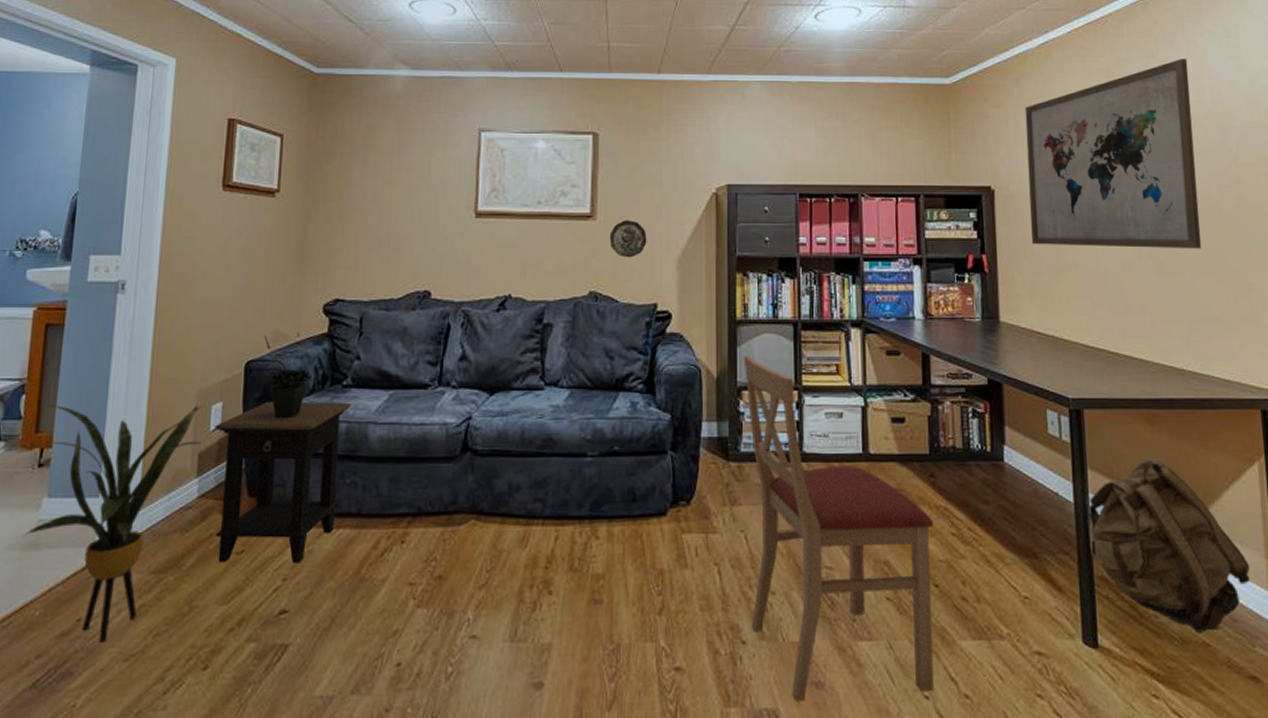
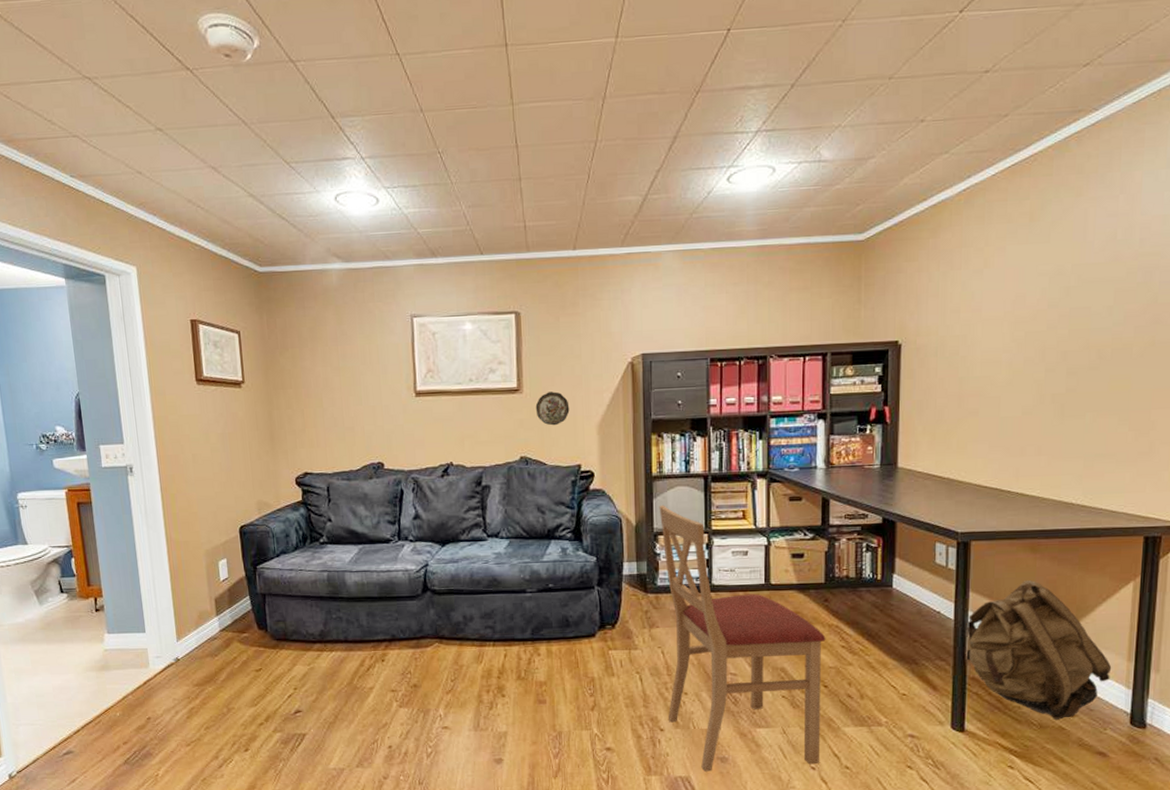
house plant: present [24,403,203,643] -> none [91,560,216,734]
side table: present [215,401,352,563] -> none [223,556,330,678]
potted plant: present [264,332,313,419] -> none [251,501,296,570]
wall art: present [1025,59,1202,249] -> none [934,195,1119,395]

